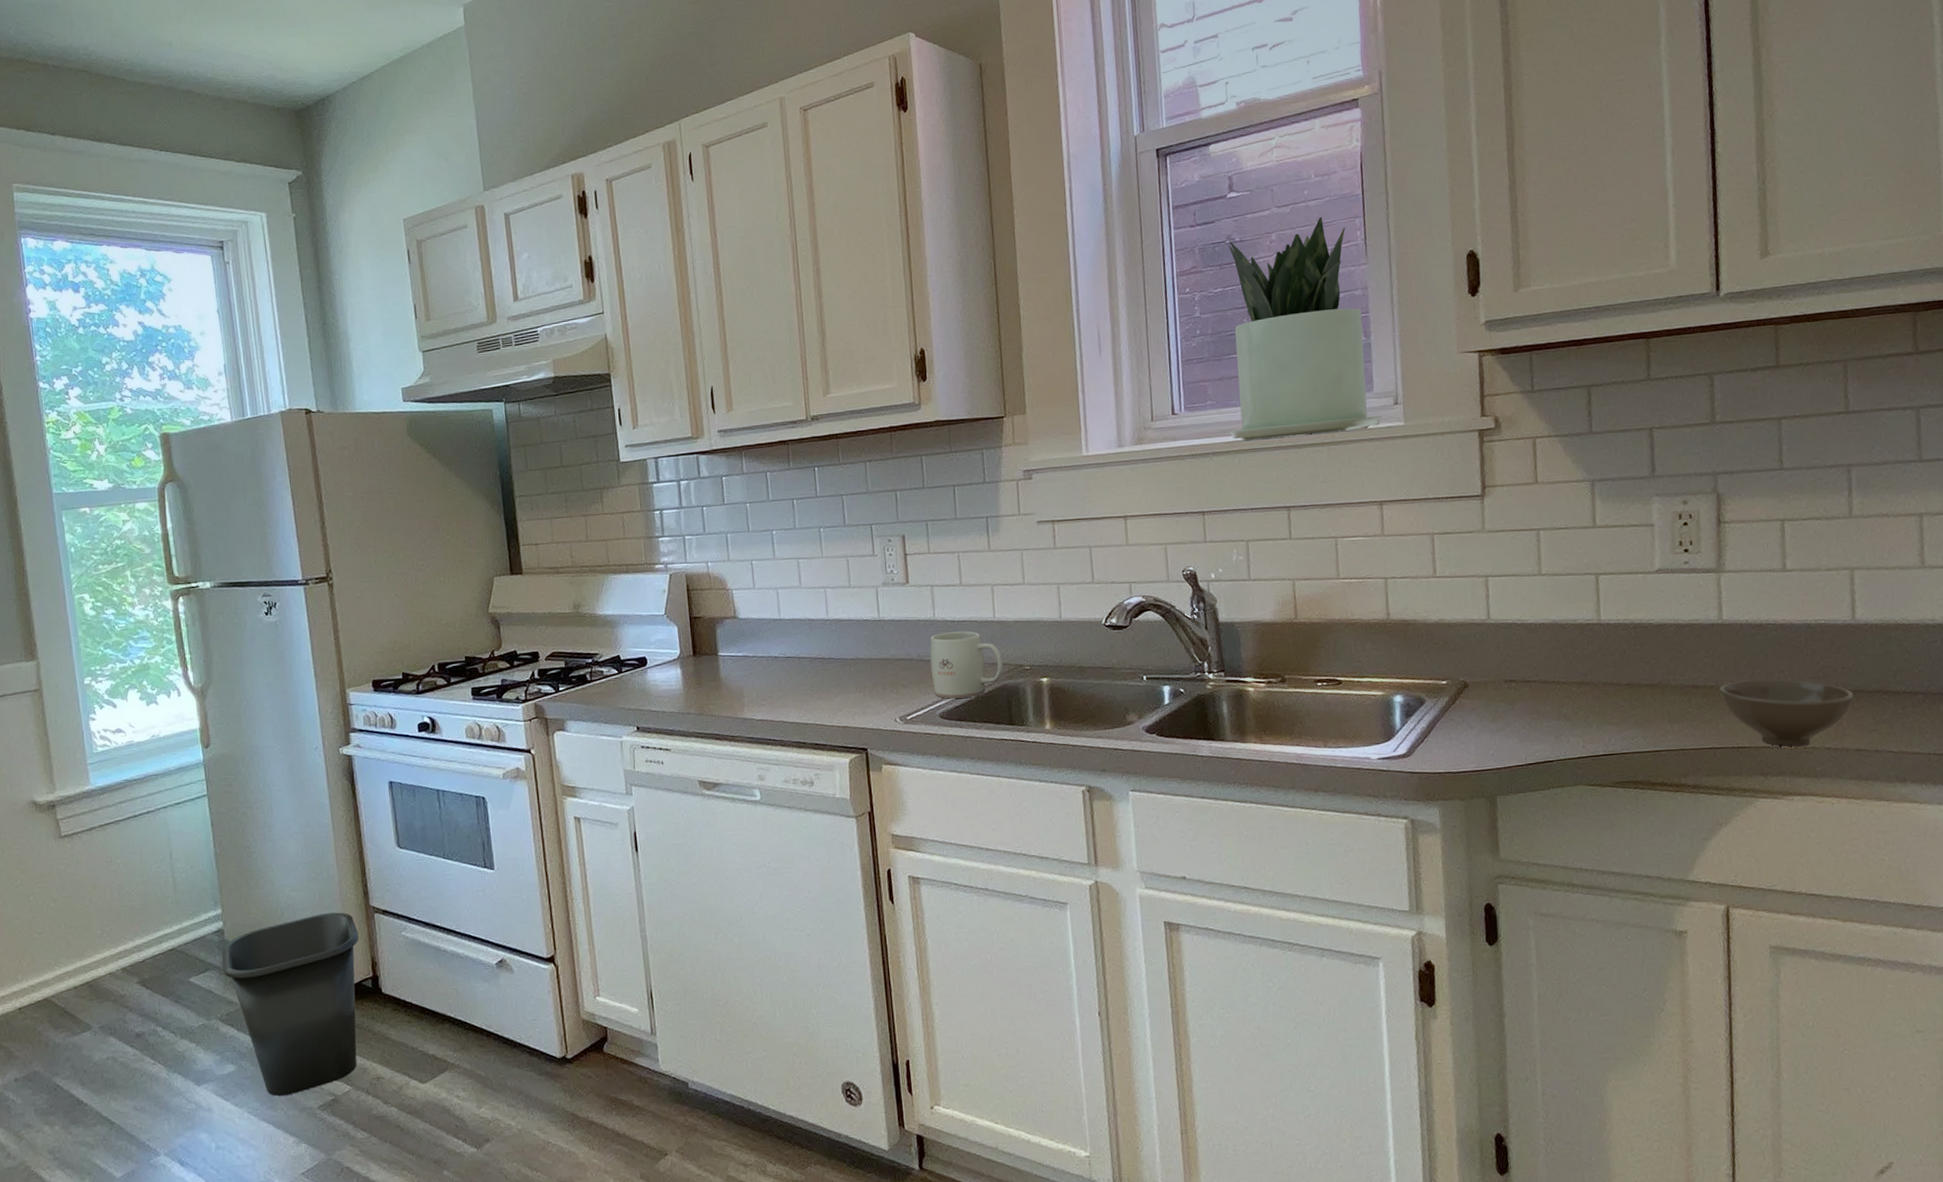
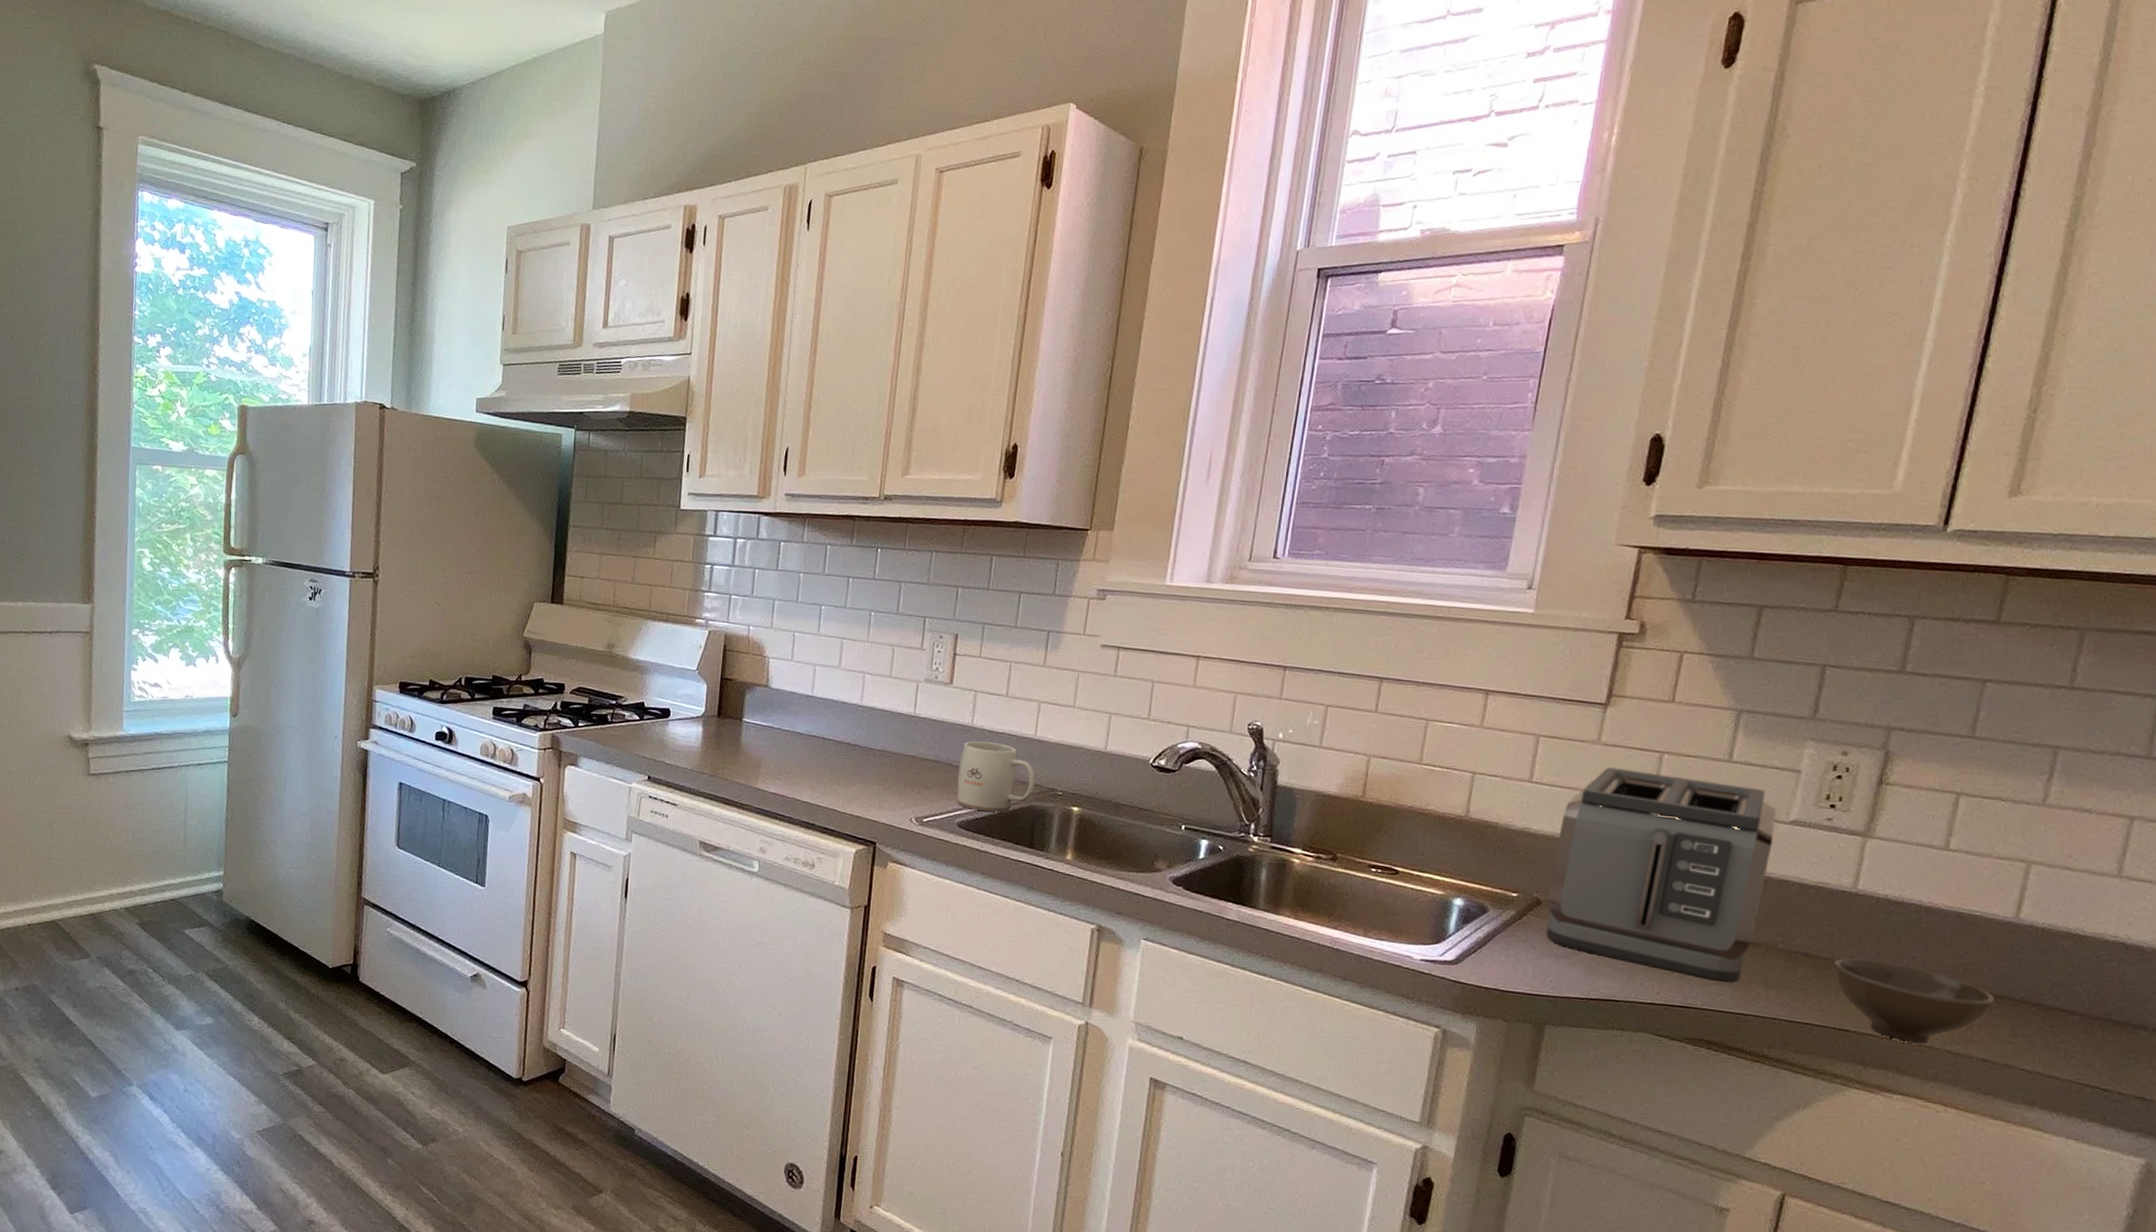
waste bin: present [221,912,359,1096] -> none [215,894,346,1057]
planter: present [1228,217,1383,441] -> none [1332,370,1516,610]
toaster: none [1468,547,1649,726] -> present [1546,767,1776,982]

